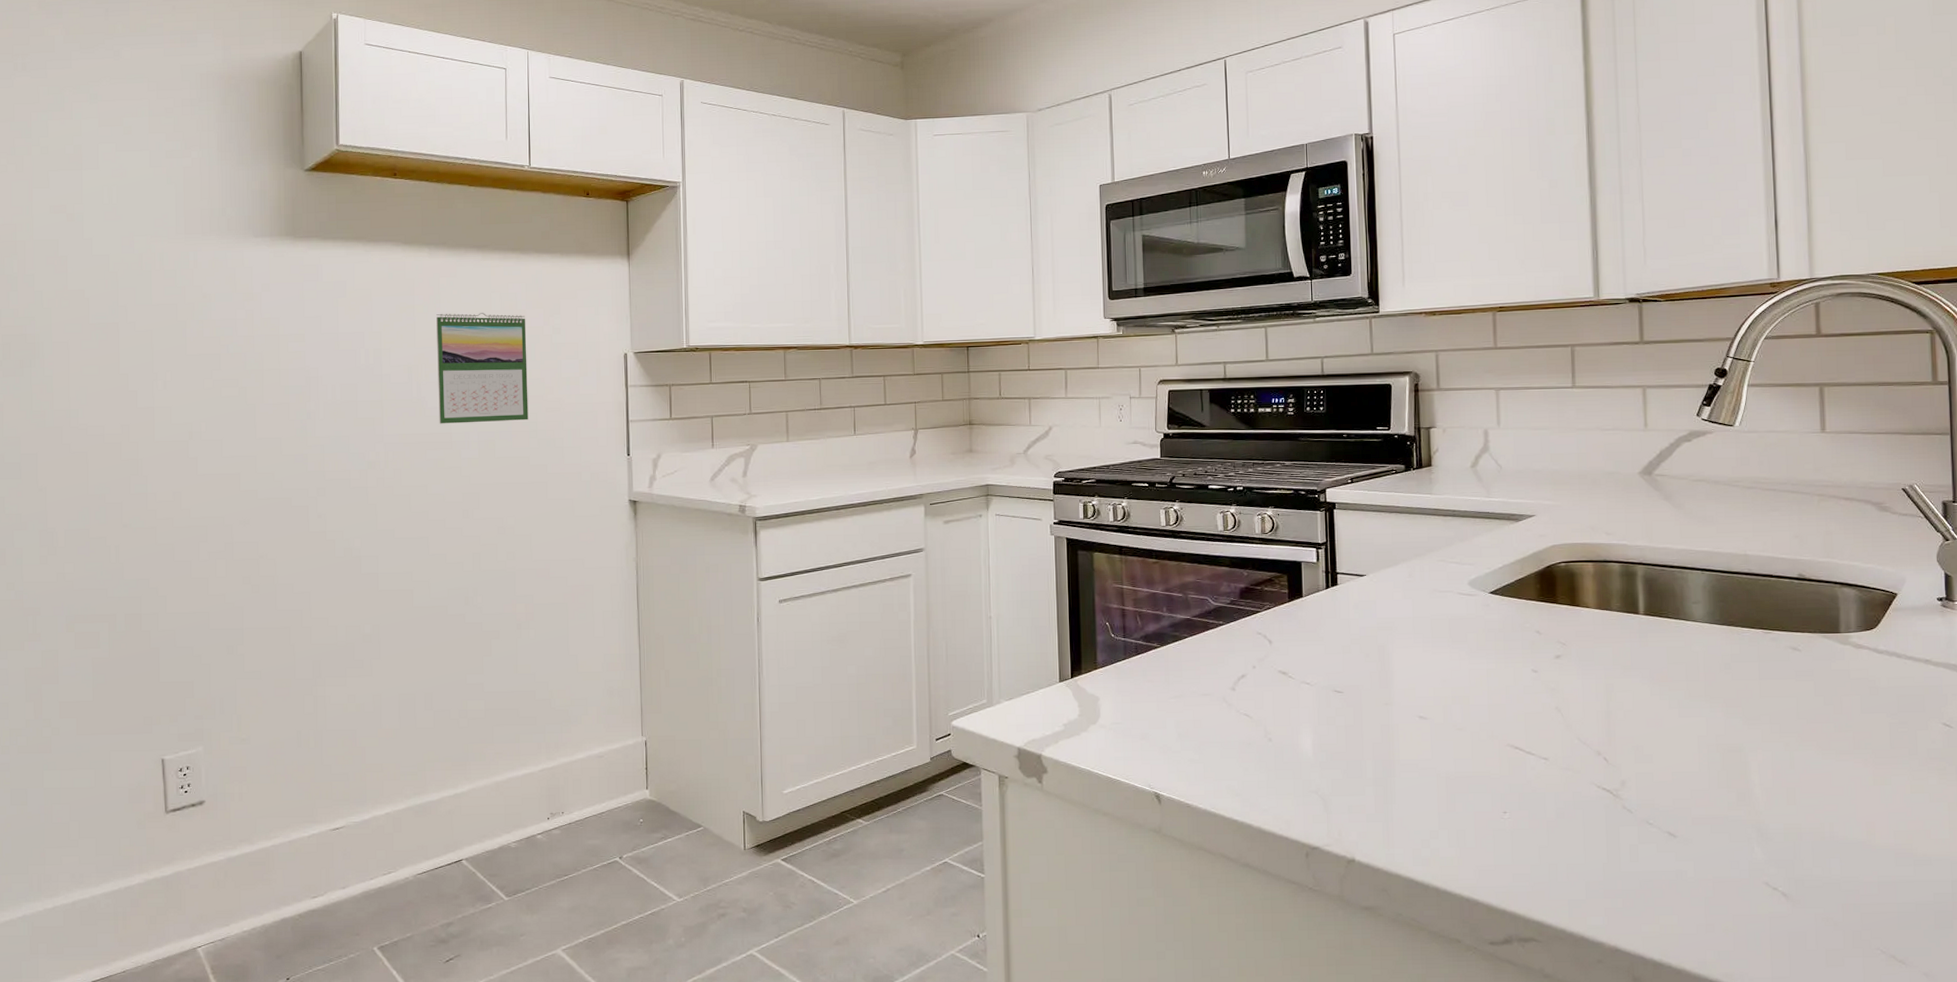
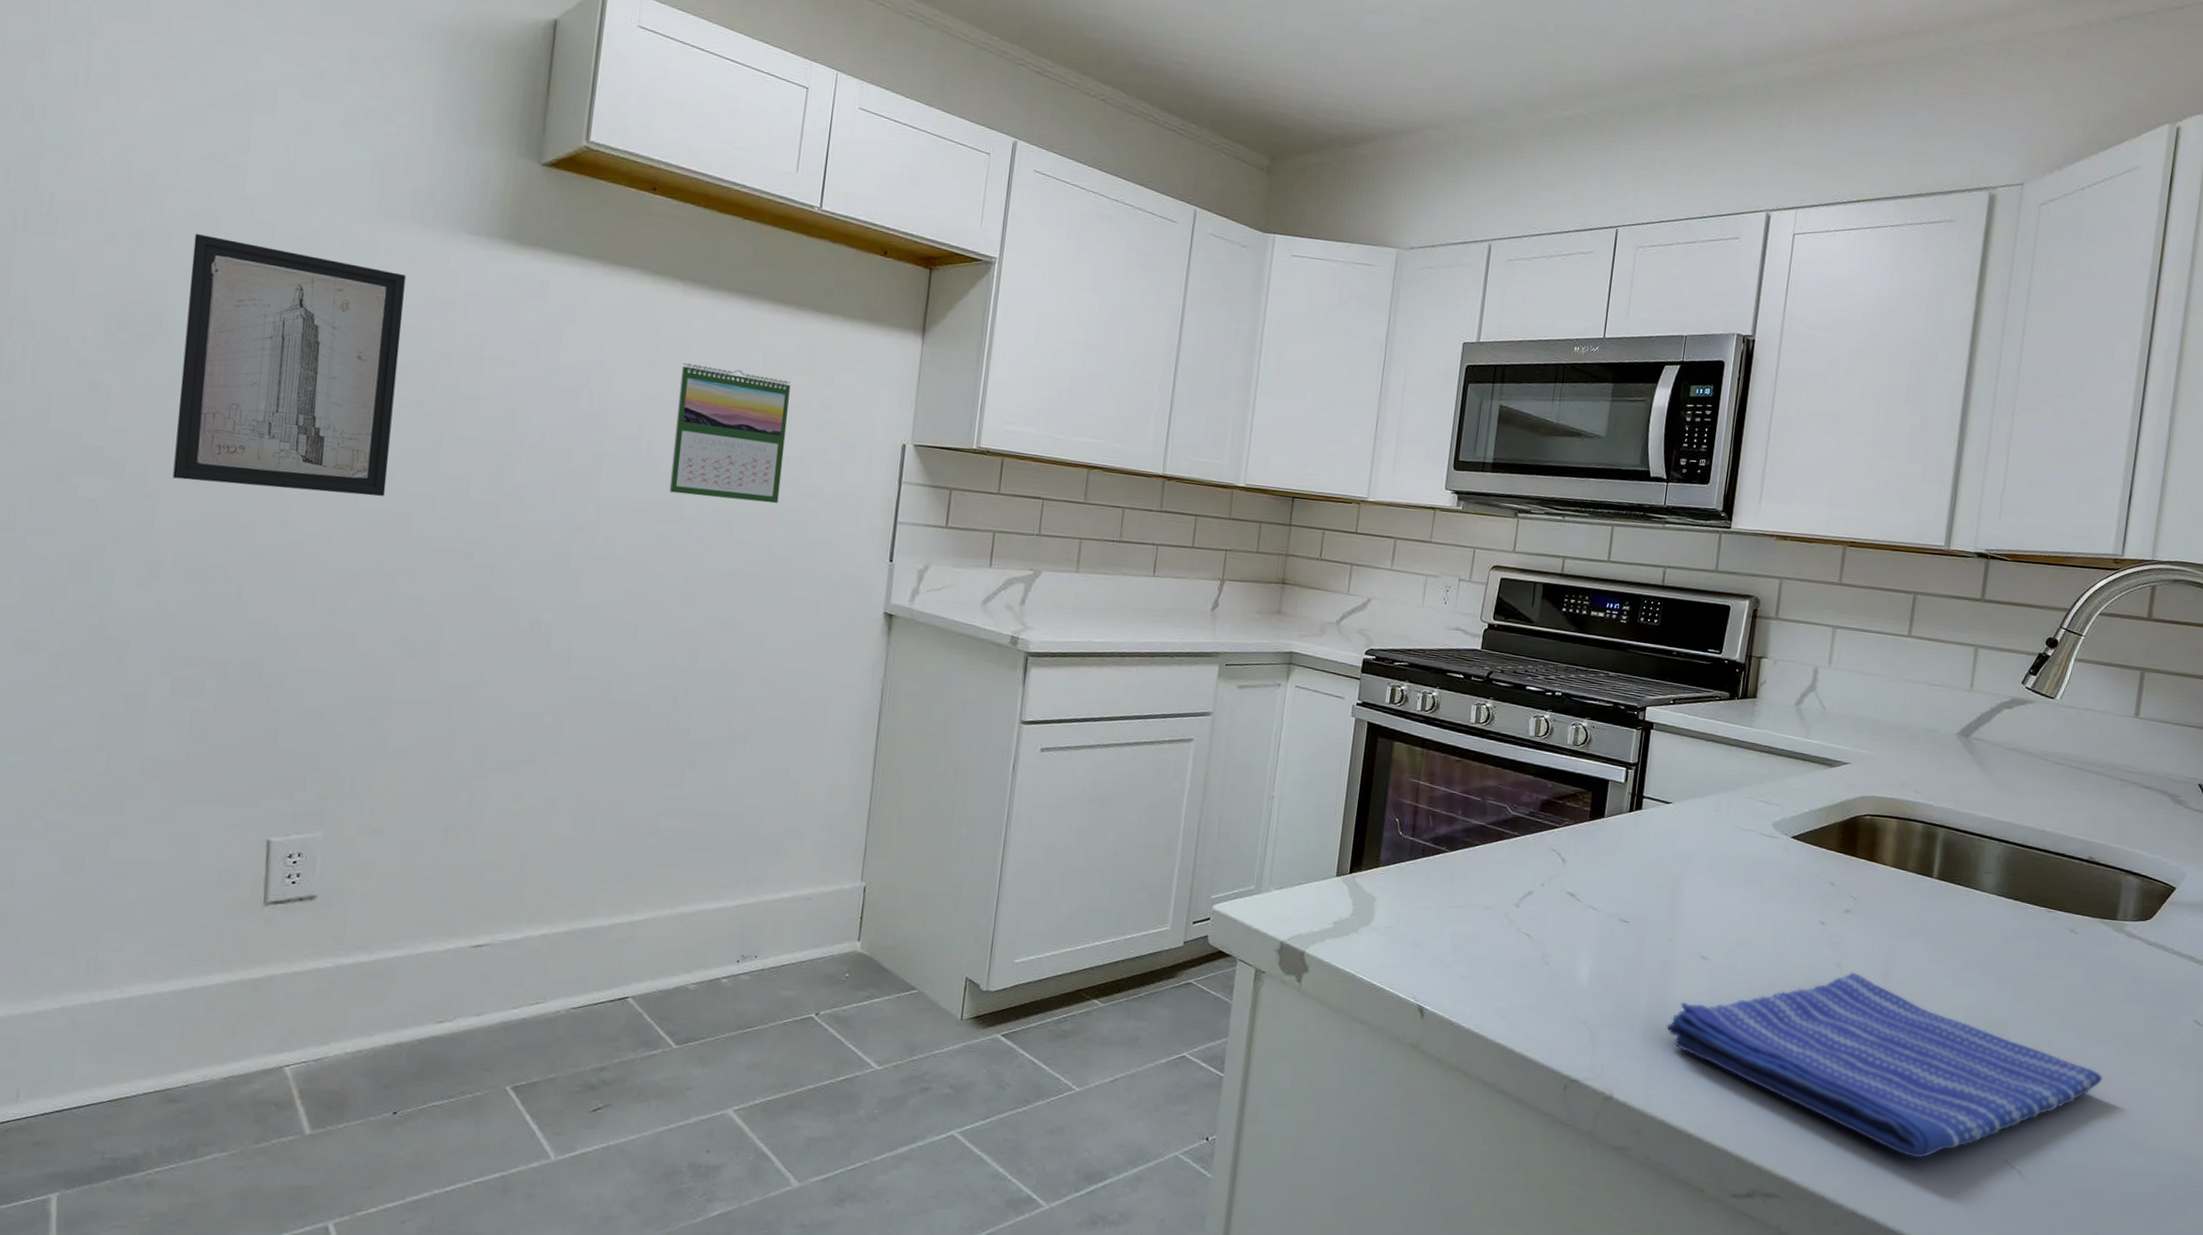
wall art: none [51,272,218,472] -> present [173,233,406,497]
dish towel: none [1396,714,1854,890] -> present [1666,972,2103,1159]

